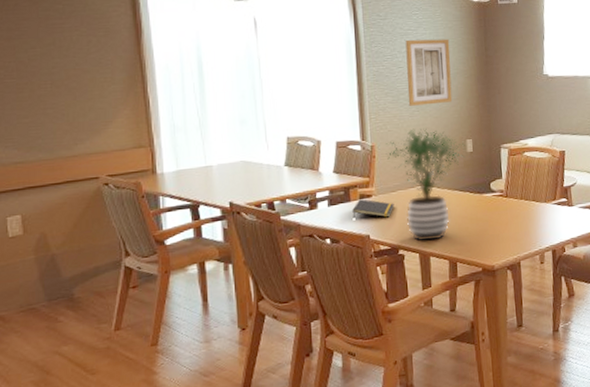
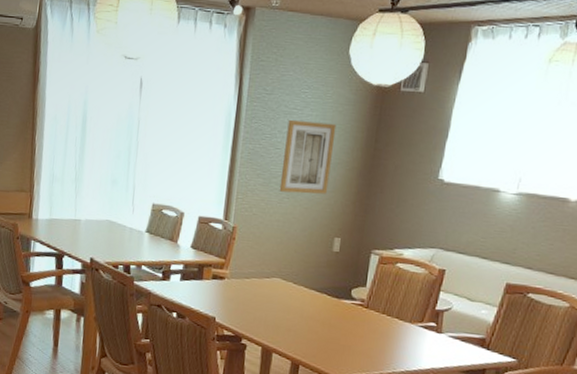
notepad: present [352,199,394,218] -> none [202,279,246,304]
potted plant: present [385,128,466,242] -> none [246,216,333,338]

